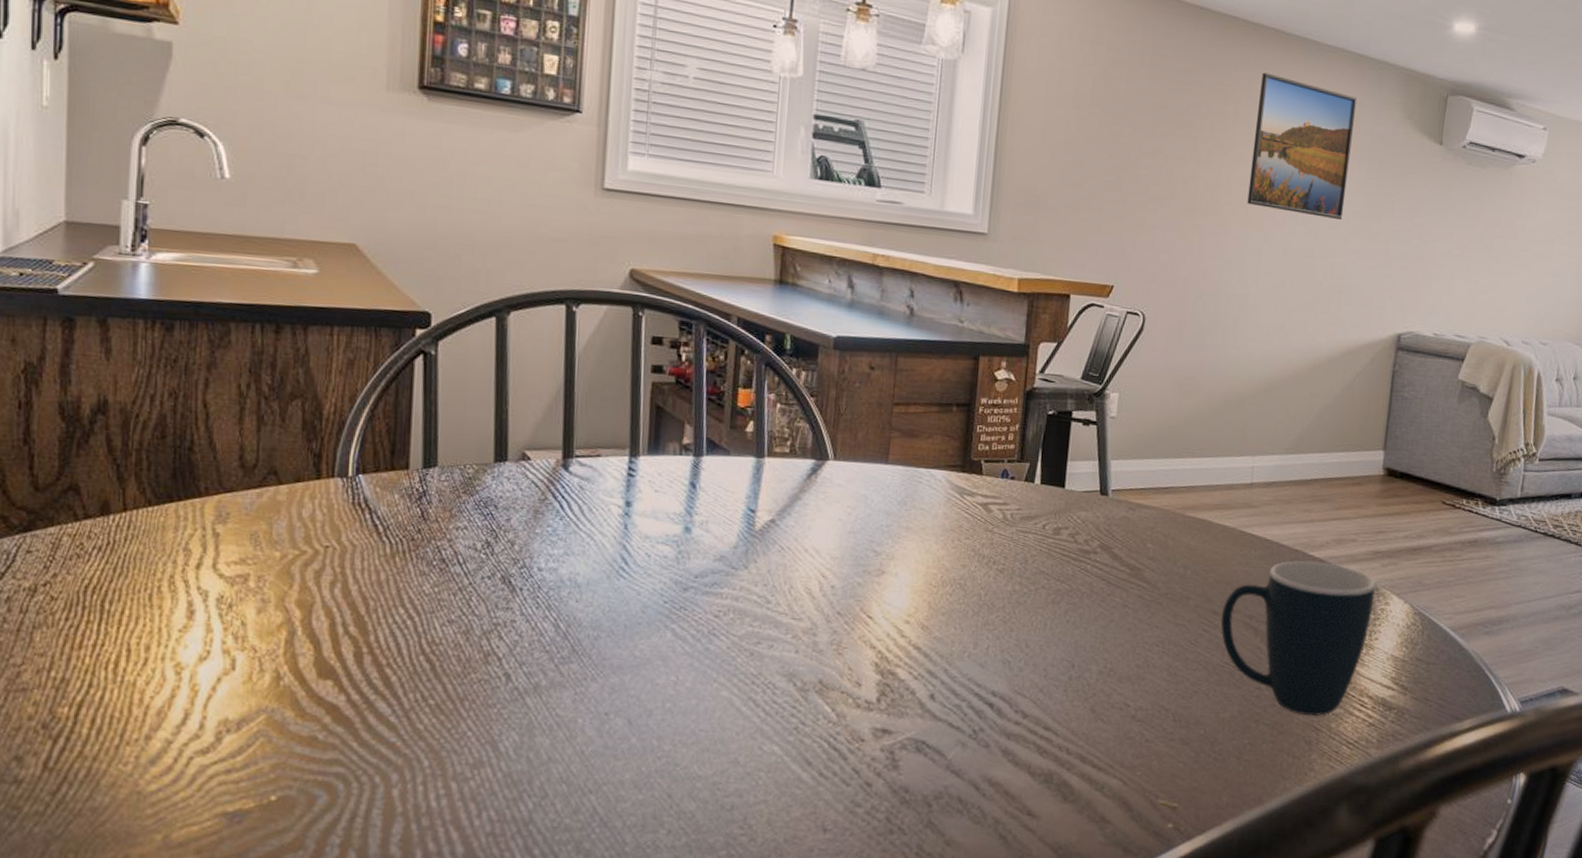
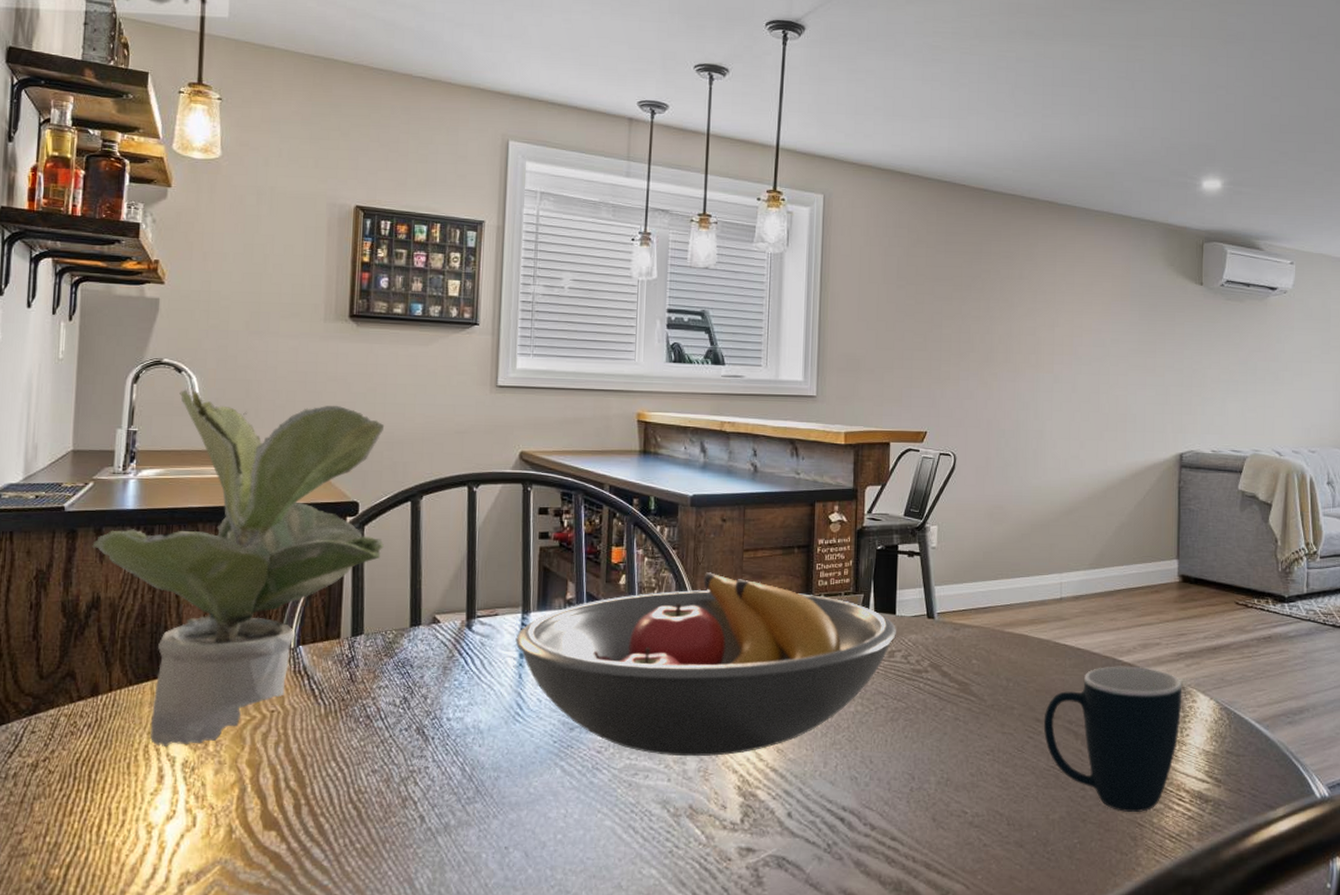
potted plant: none [95,159,463,580] -> present [92,390,385,748]
fruit bowl: none [621,425,1065,629] -> present [515,572,897,757]
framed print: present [1247,72,1358,220] -> none [1037,238,1125,358]

